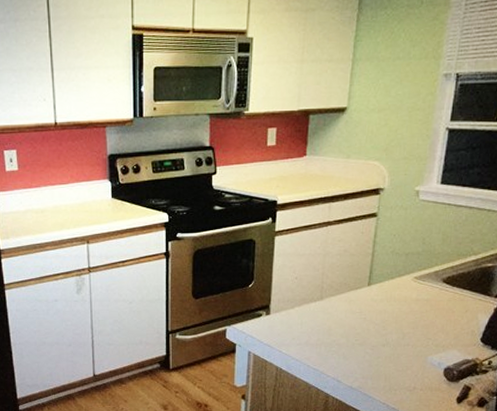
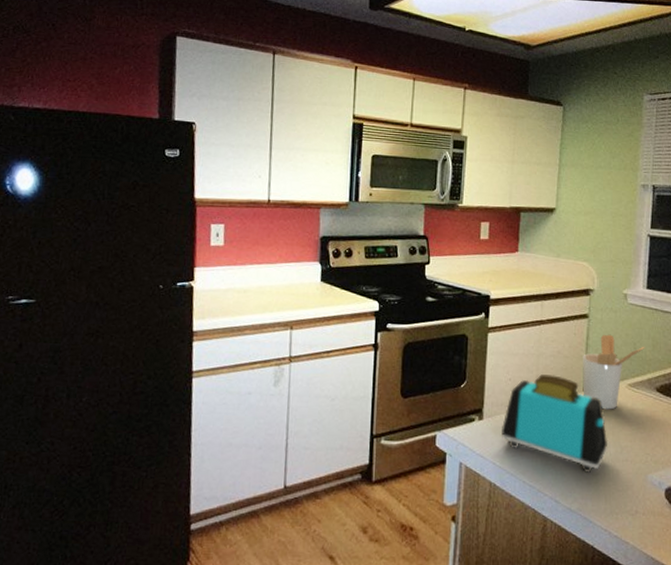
toaster: none [288,272,391,356] -> present [502,374,608,473]
utensil holder: none [368,231,435,301] -> present [583,334,645,410]

